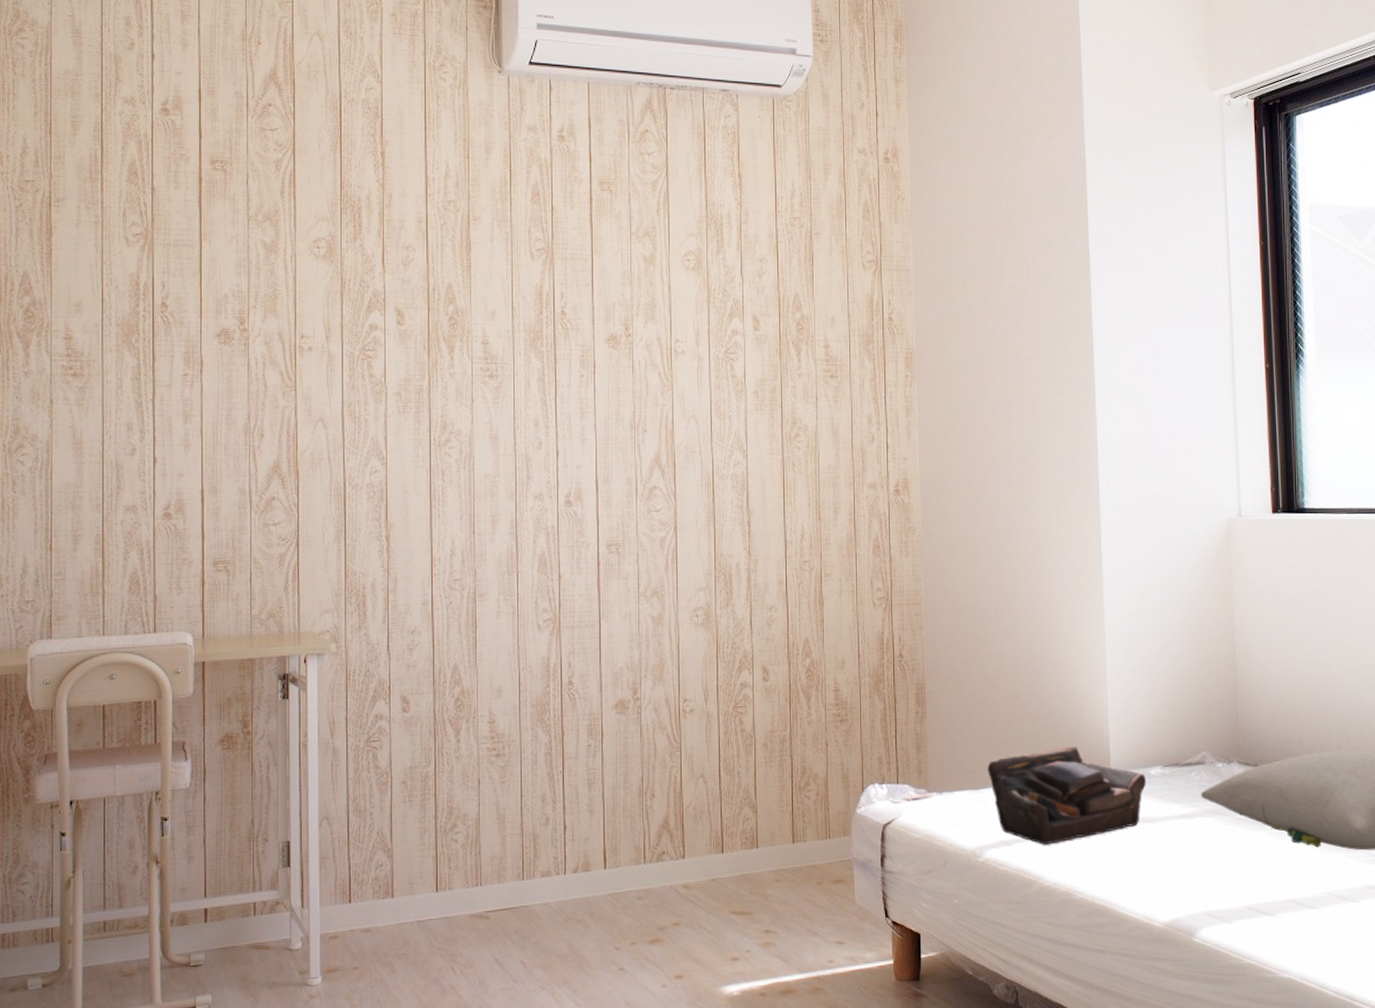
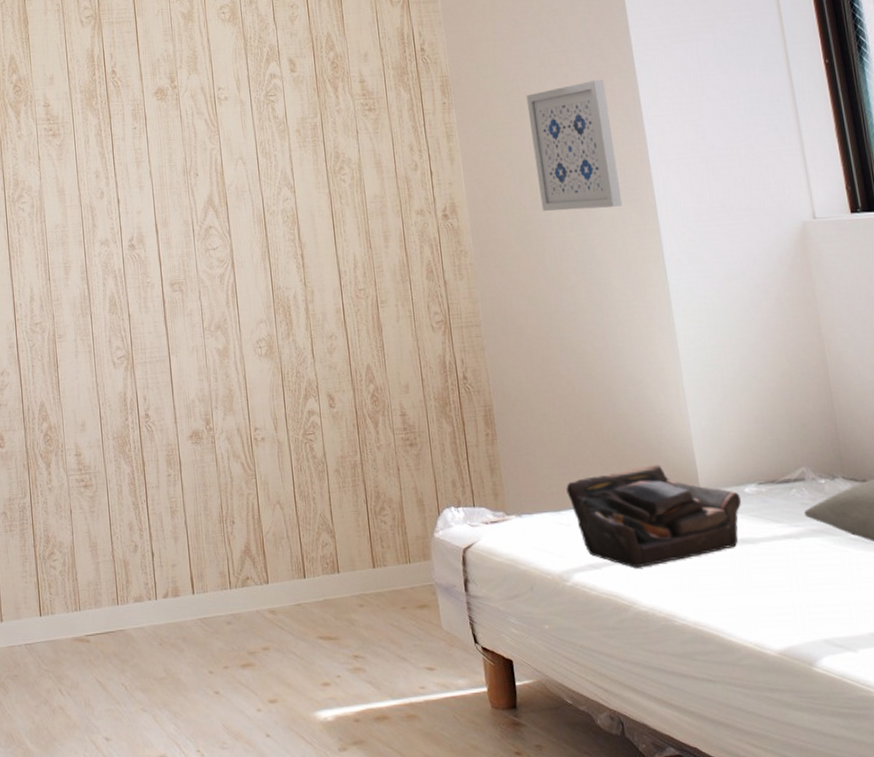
wall art: none [987,366,1068,494] -> present [526,80,623,211]

